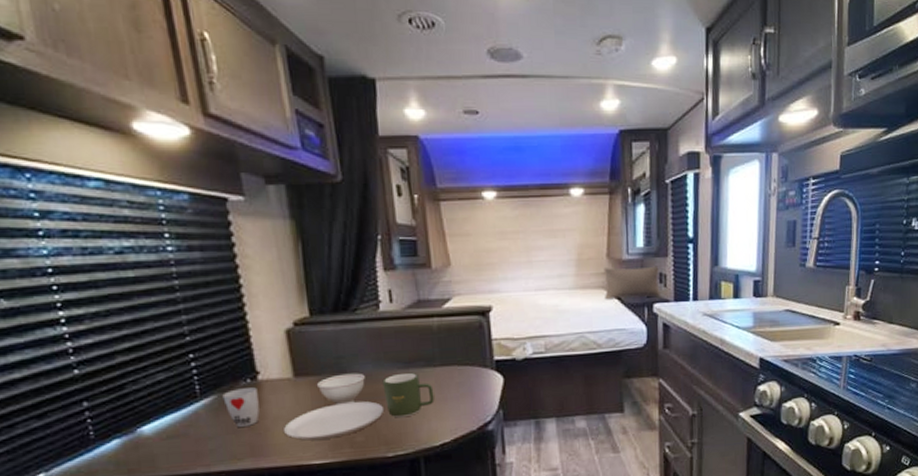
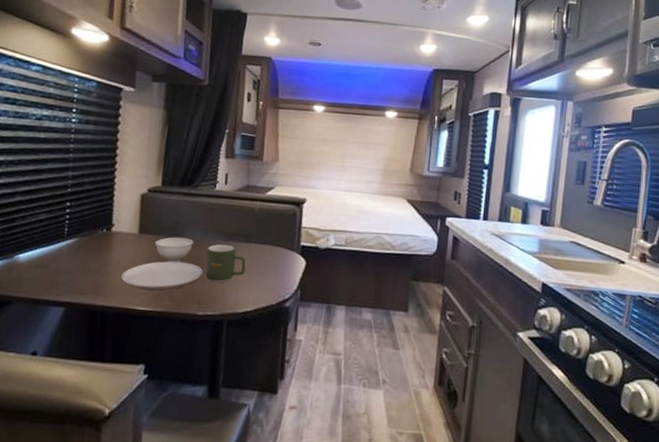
cup: present [222,387,260,427] -> none [82,235,110,268]
pillow: present [603,266,660,299] -> none [404,180,456,211]

